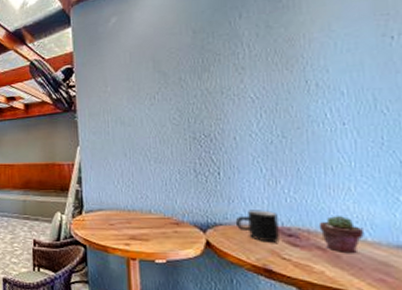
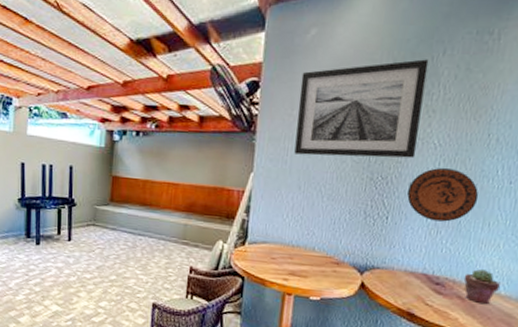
wall art: none [109,24,234,125] -> present [294,59,429,159]
decorative plate: none [234,118,313,171] -> present [407,168,479,222]
mug: present [235,210,279,243] -> none [391,256,431,289]

